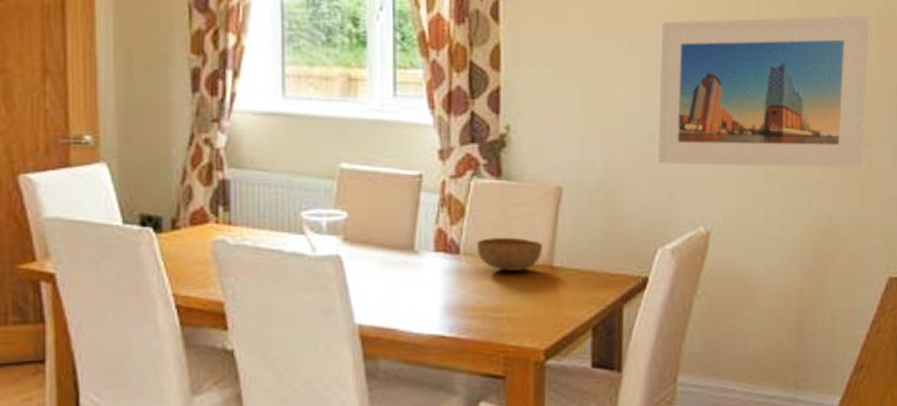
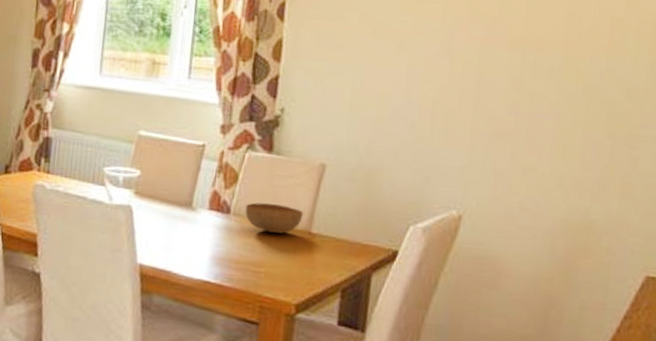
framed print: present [657,15,869,168] -> none [416,24,645,169]

